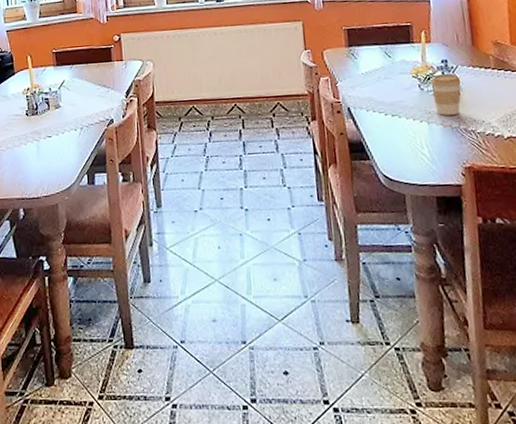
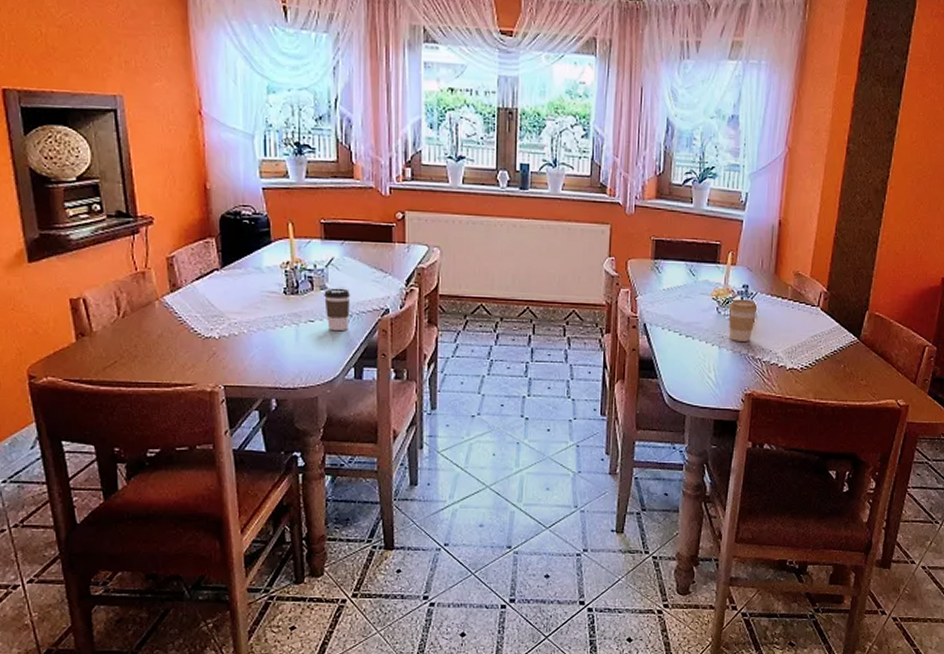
coffee cup: none [58,105,81,144] -> present [324,288,351,332]

